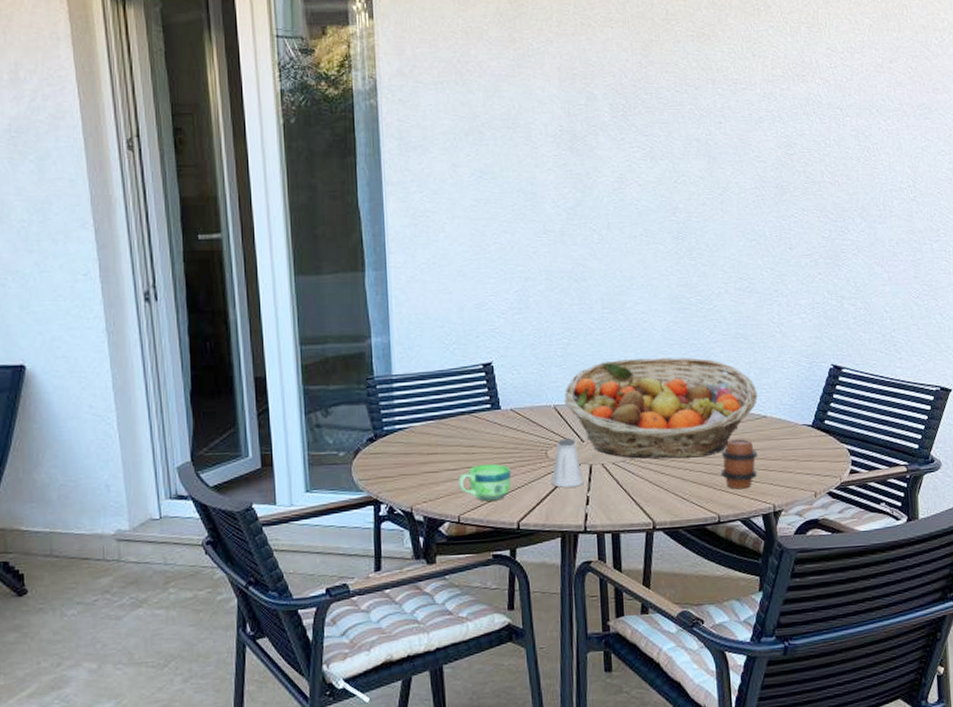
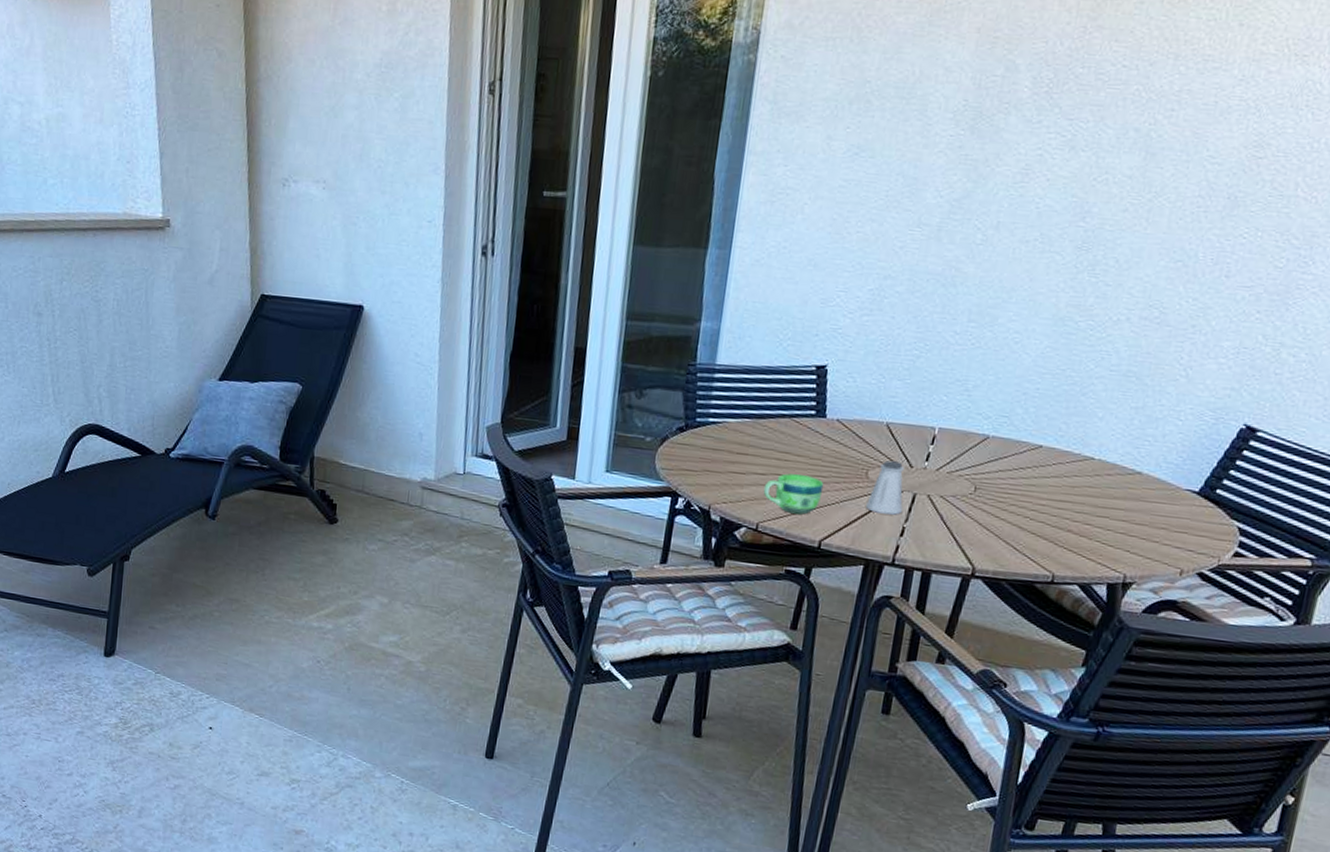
fruit basket: present [564,357,757,459] -> none [899,382,1138,507]
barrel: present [721,439,757,489] -> none [1067,492,1119,551]

